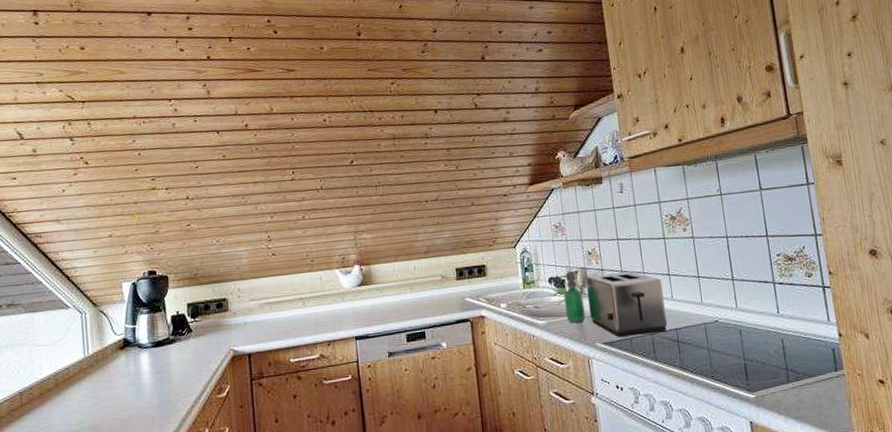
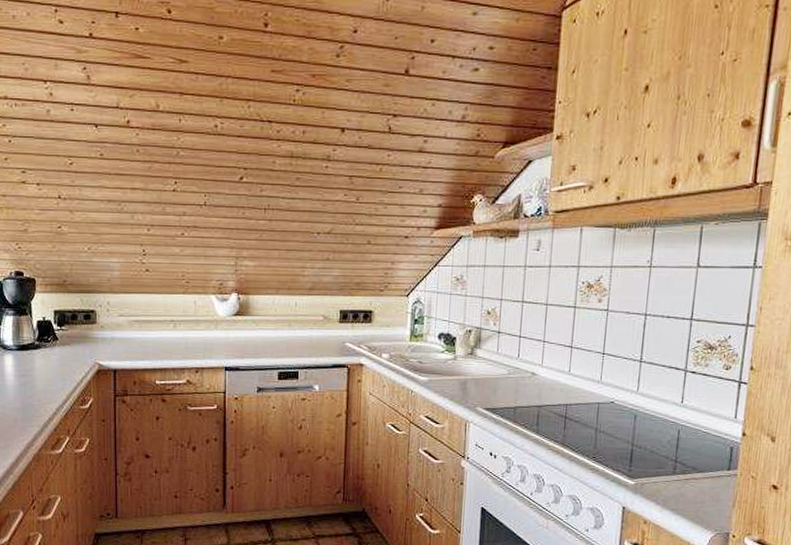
soap dispenser: present [556,270,586,323] -> none [447,328,473,384]
toaster: present [586,270,668,337] -> none [476,337,561,406]

